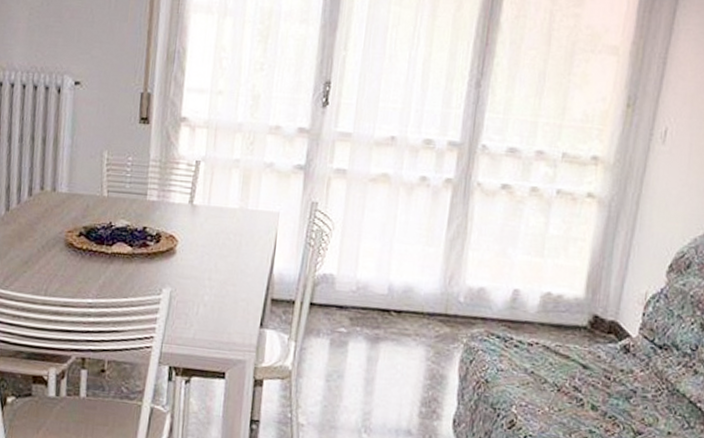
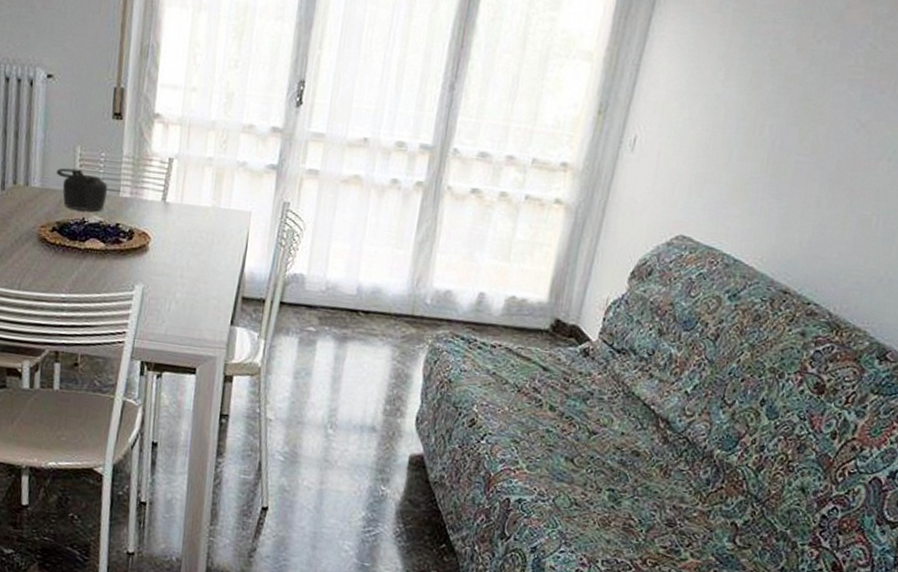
teapot: none [83,172,135,215] -> present [56,168,108,211]

